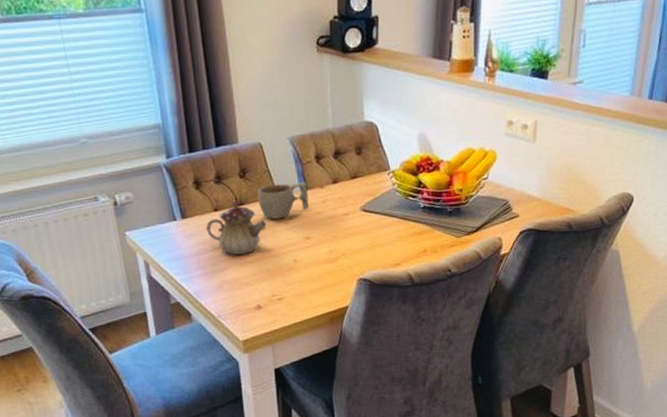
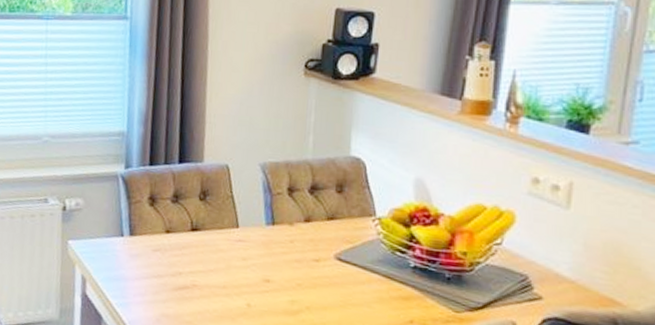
teapot: present [206,201,267,255] -> none [154,225,222,288]
cup: present [257,182,310,219] -> none [215,212,275,253]

